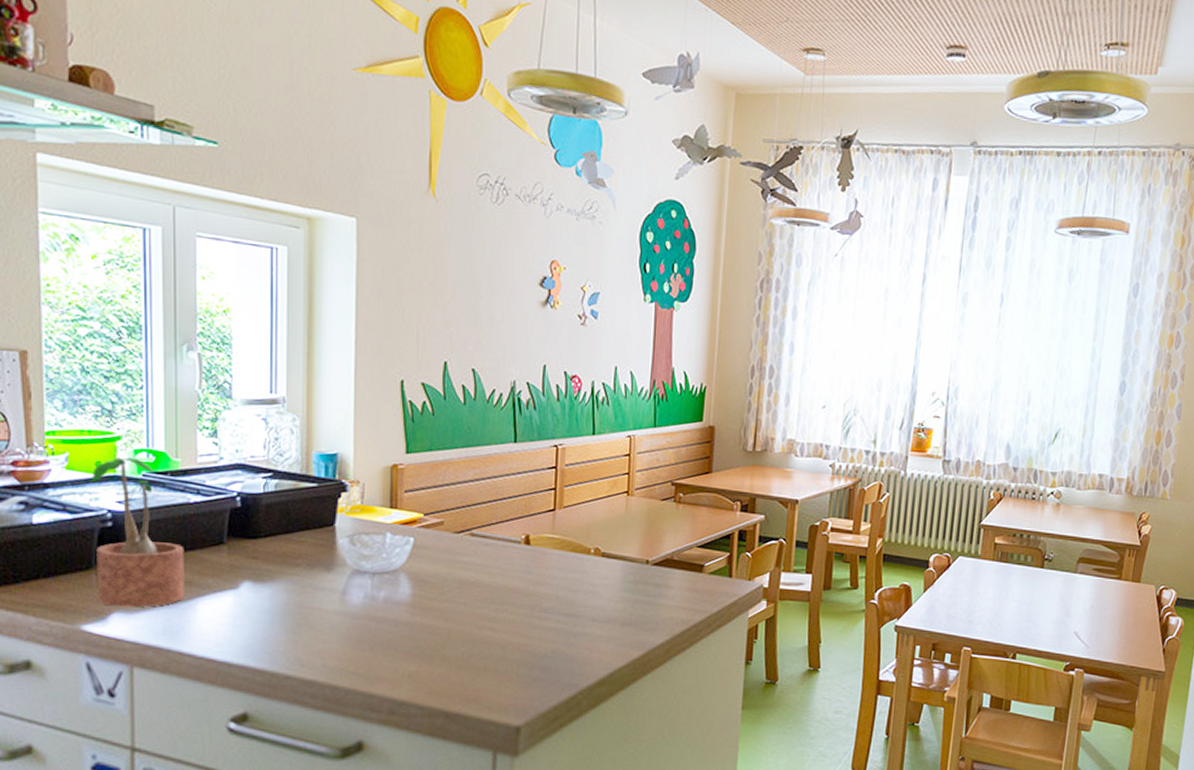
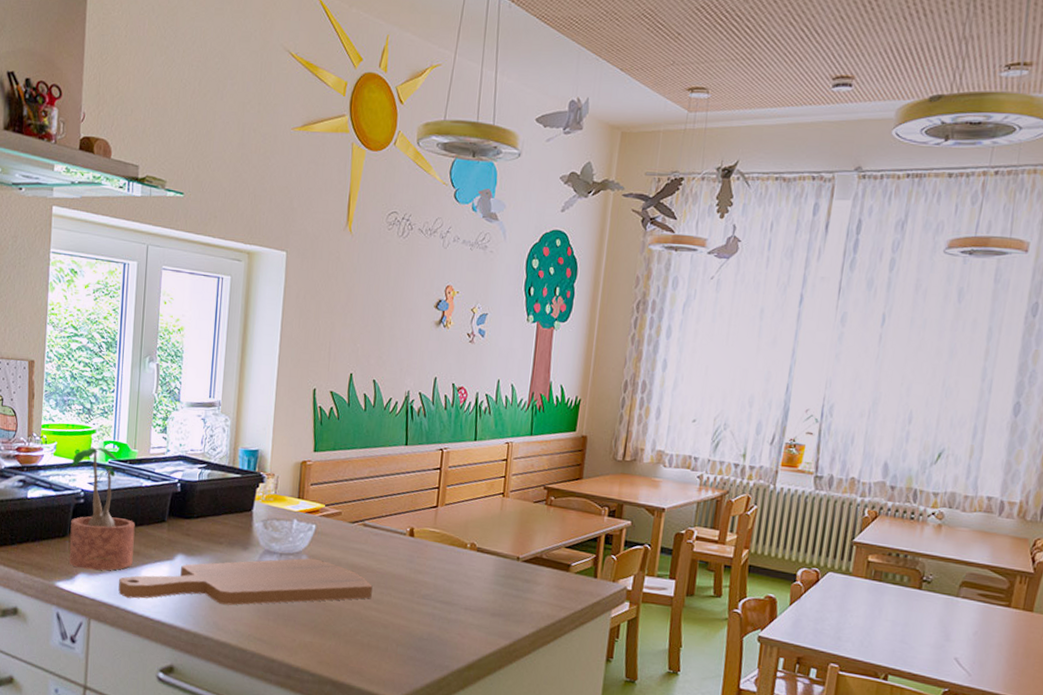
cutting board: none [168,575,486,638] -> present [118,558,373,606]

